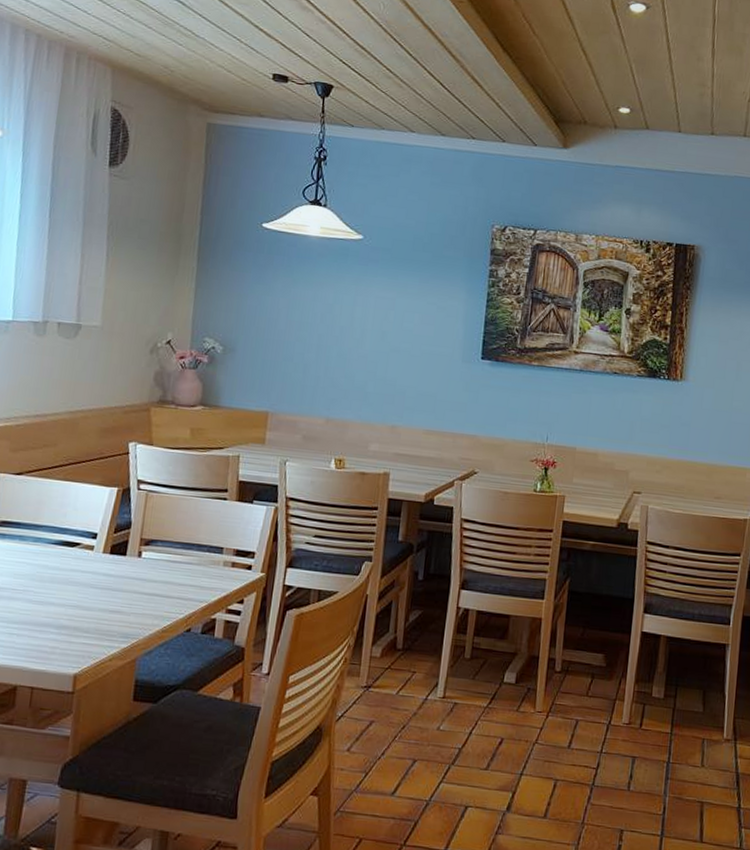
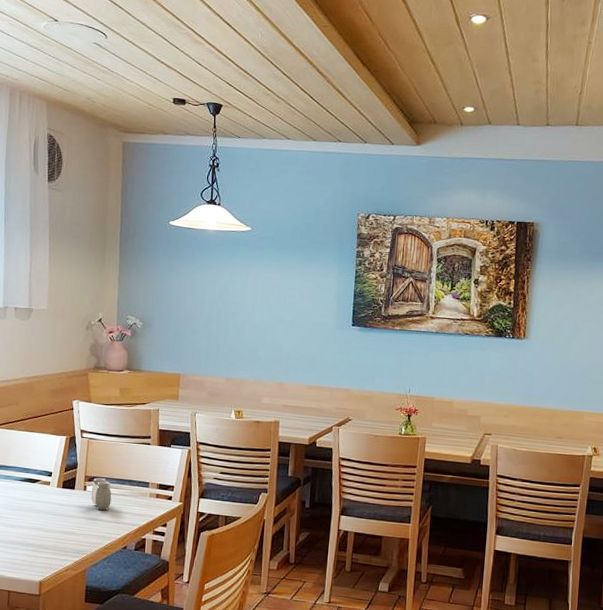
salt and pepper shaker: none [147,541,175,583] -> present [91,477,112,510]

